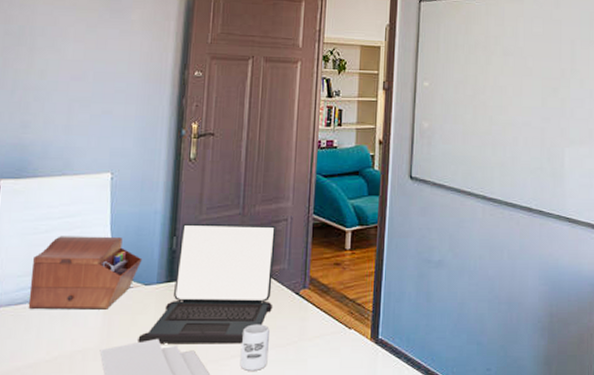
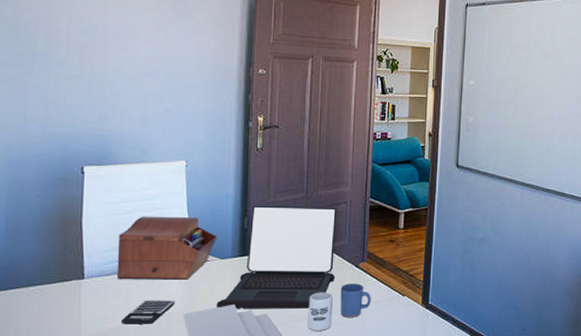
calculator: none [30,333,92,362] -> present [122,299,175,324]
mug: none [277,314,313,355] -> present [340,283,371,318]

